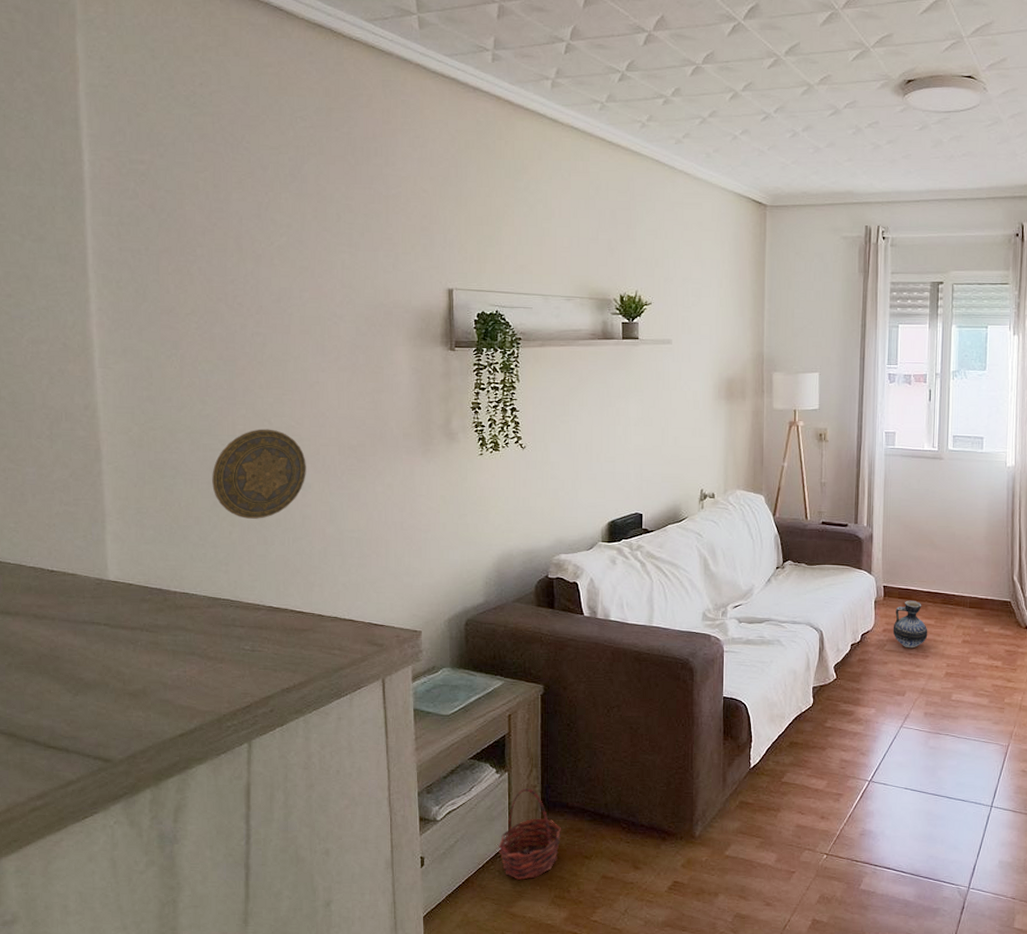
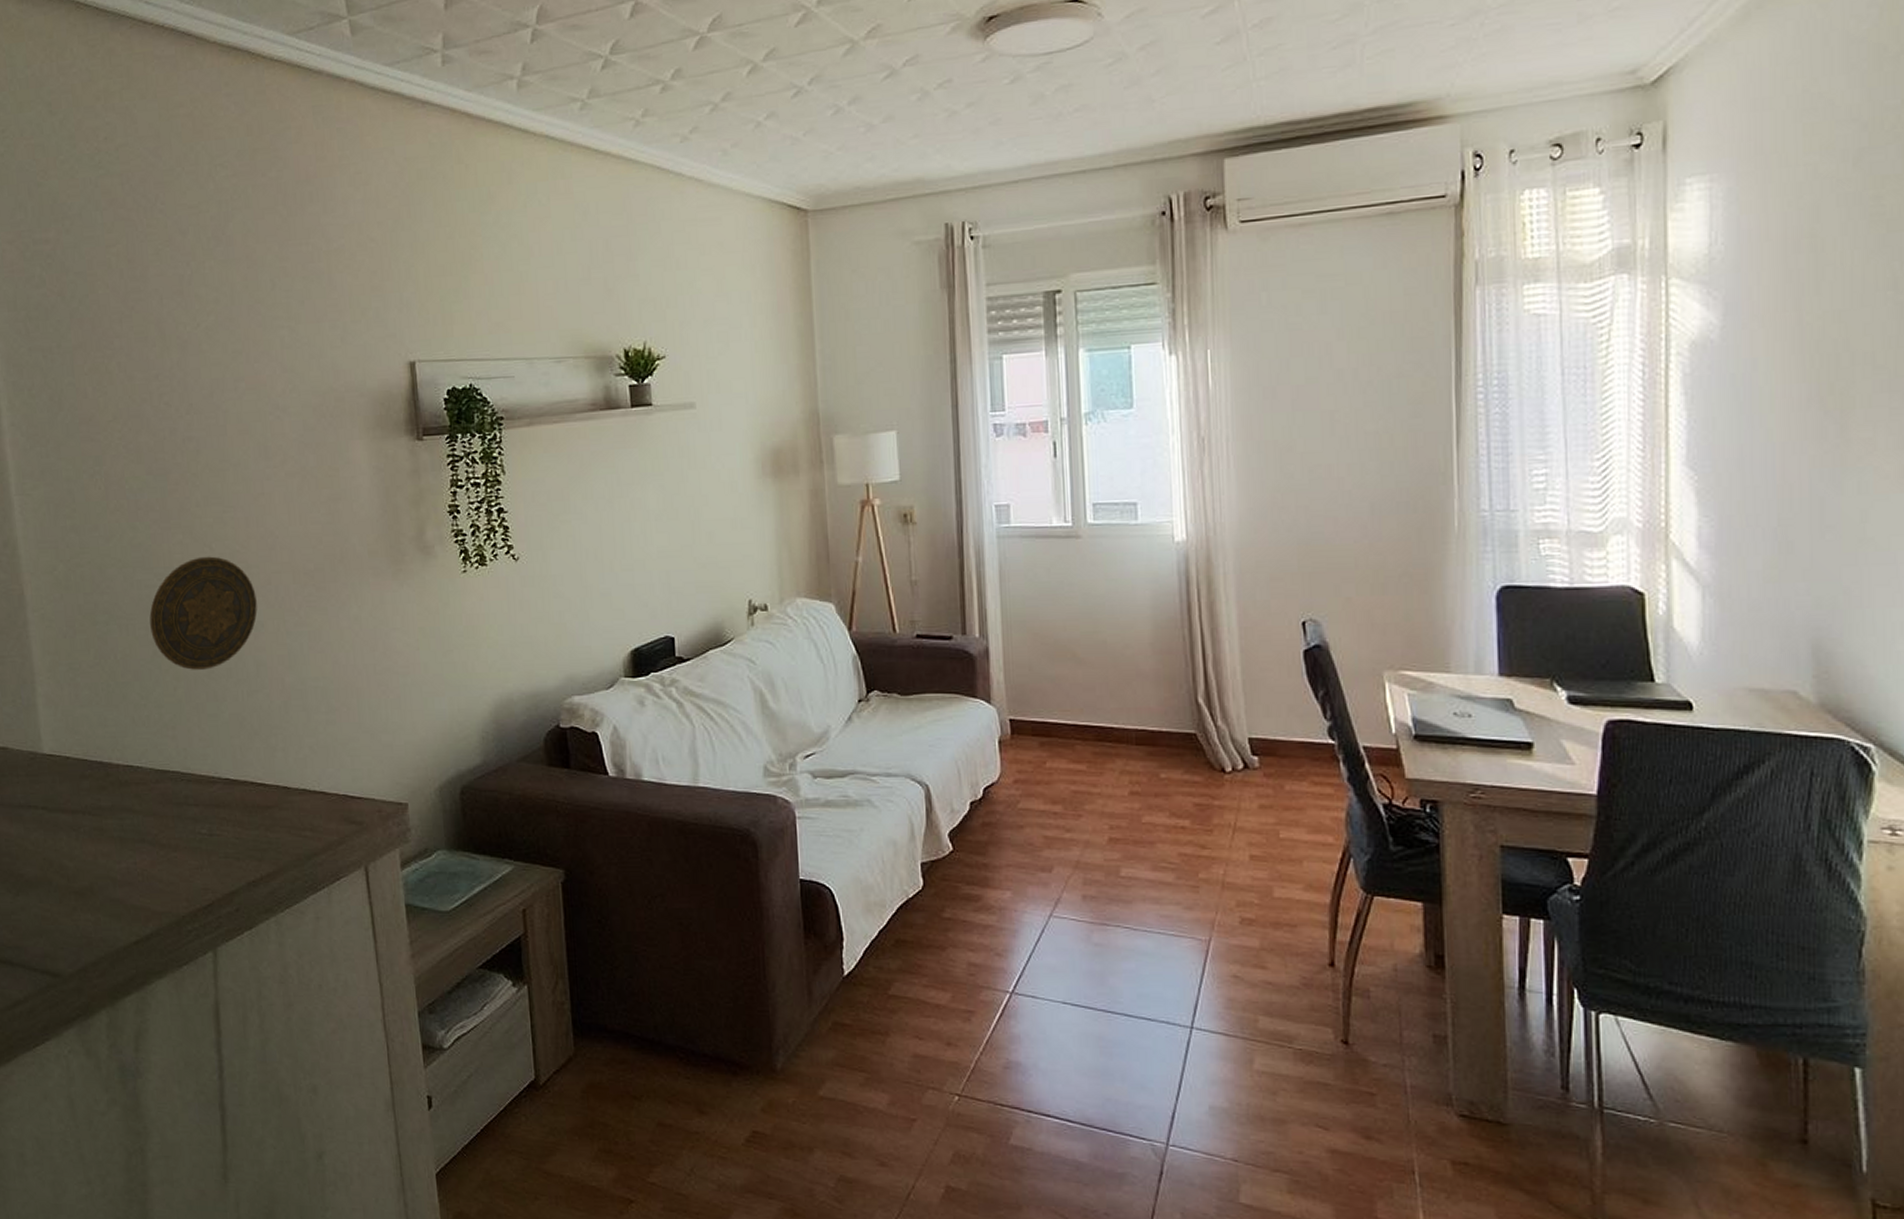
basket: present [498,788,561,880] -> none [522,1006,601,1127]
ceramic jug: present [893,600,928,649] -> none [1027,737,1079,806]

